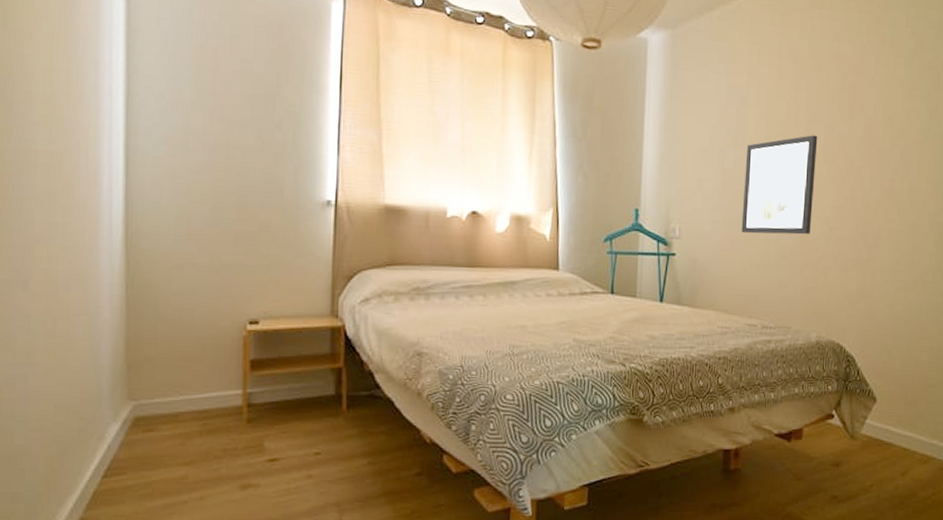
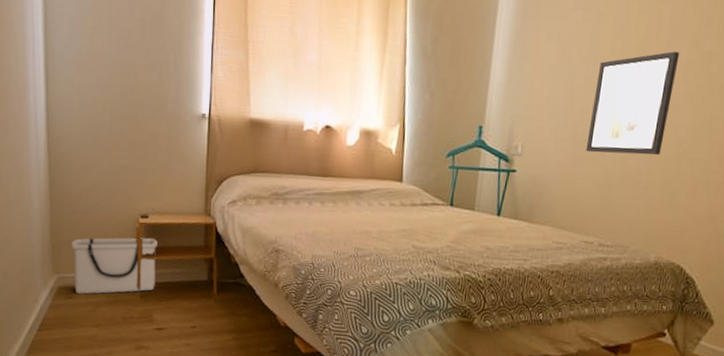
storage bin: none [153,347,271,424] -> present [70,237,157,294]

